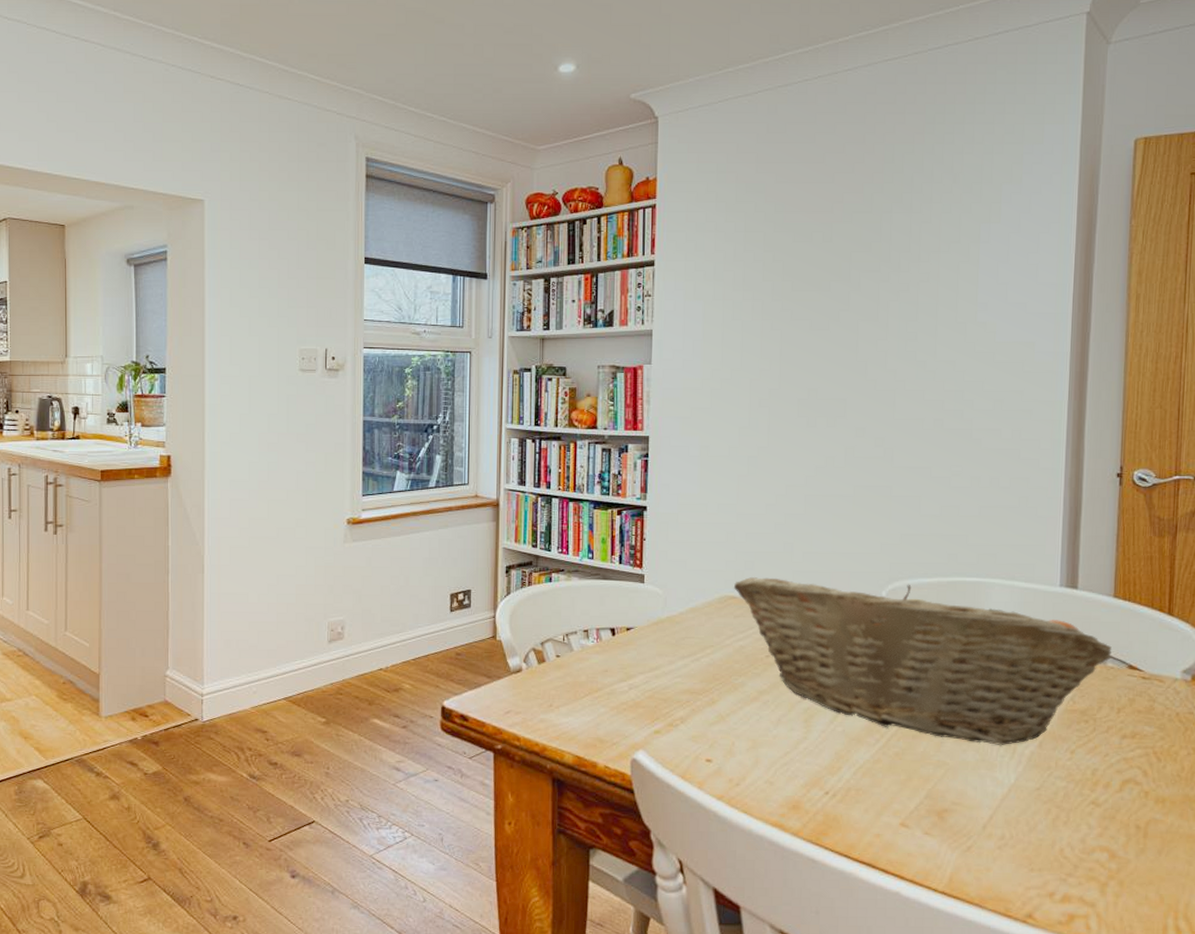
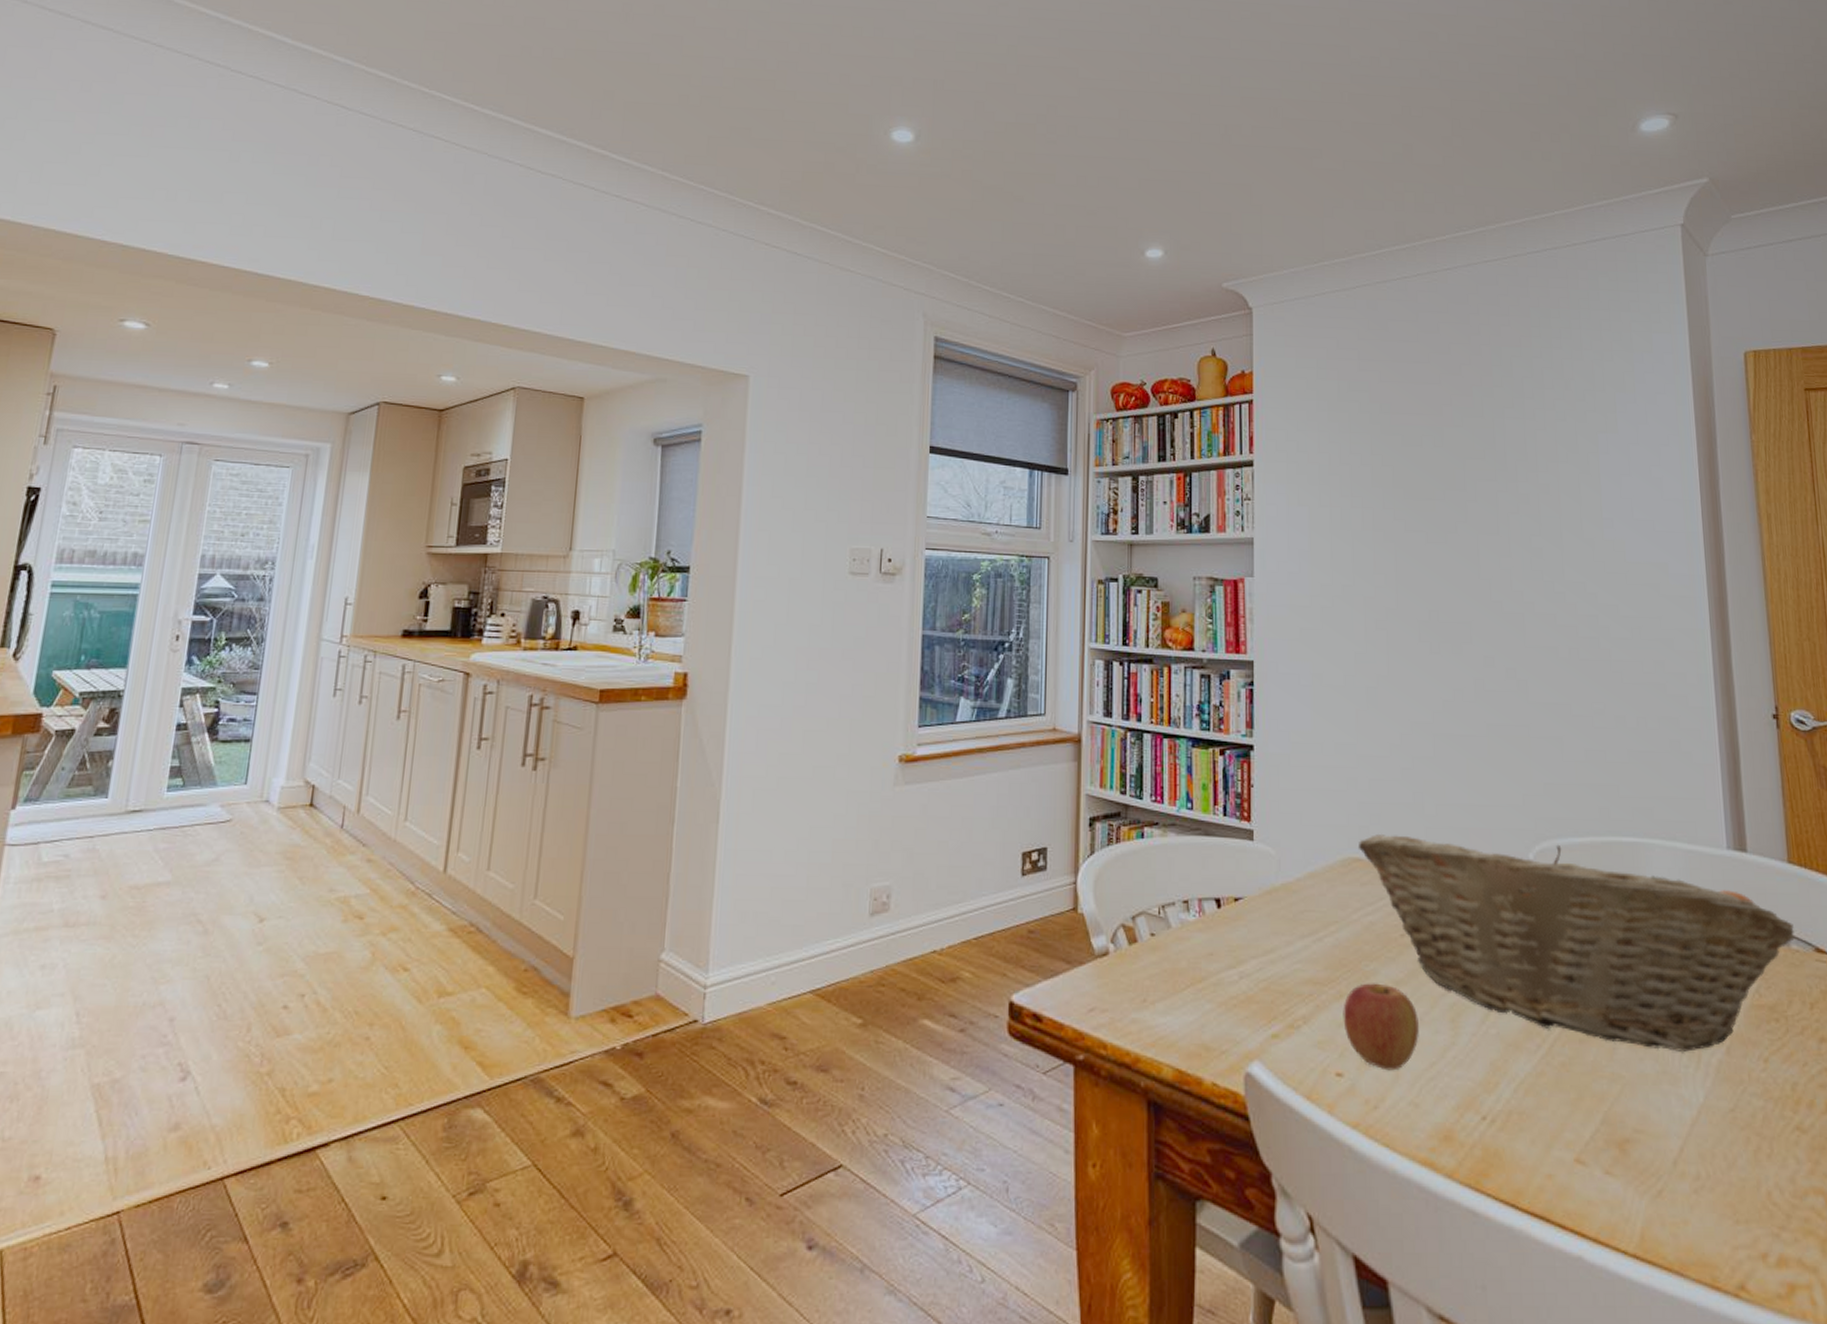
apple: none [714,692,777,758] -> present [1343,983,1419,1071]

